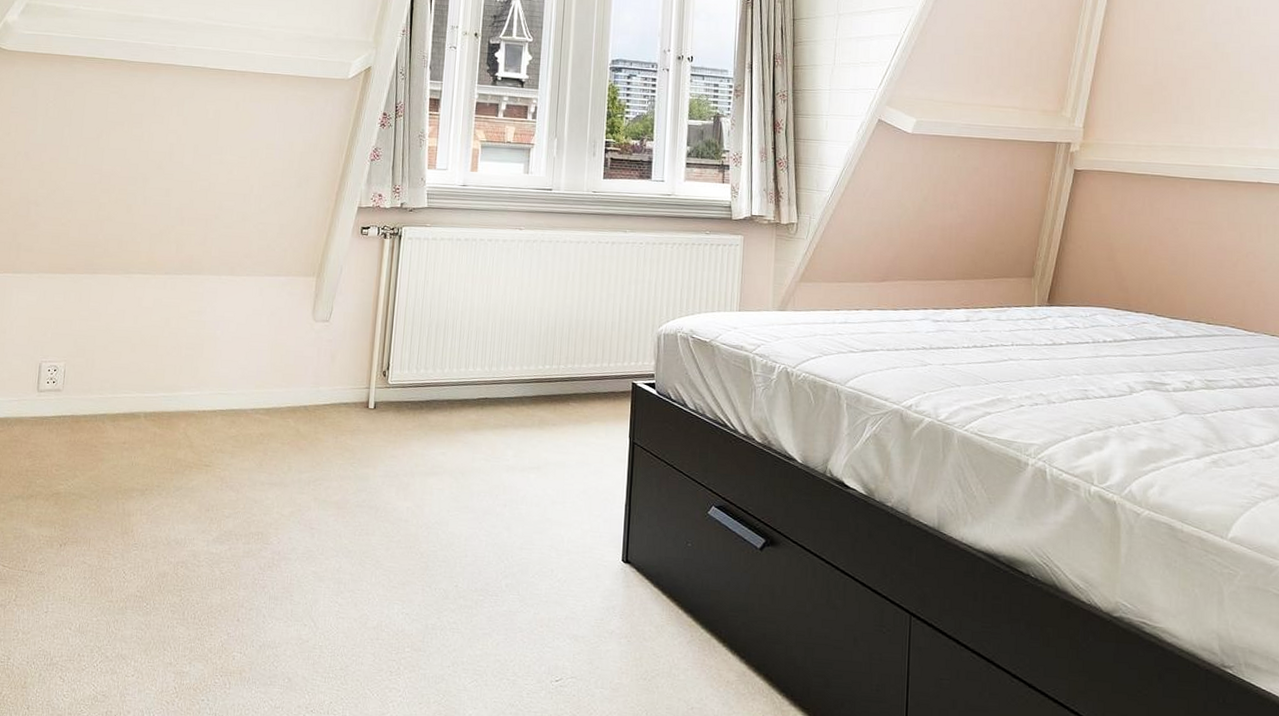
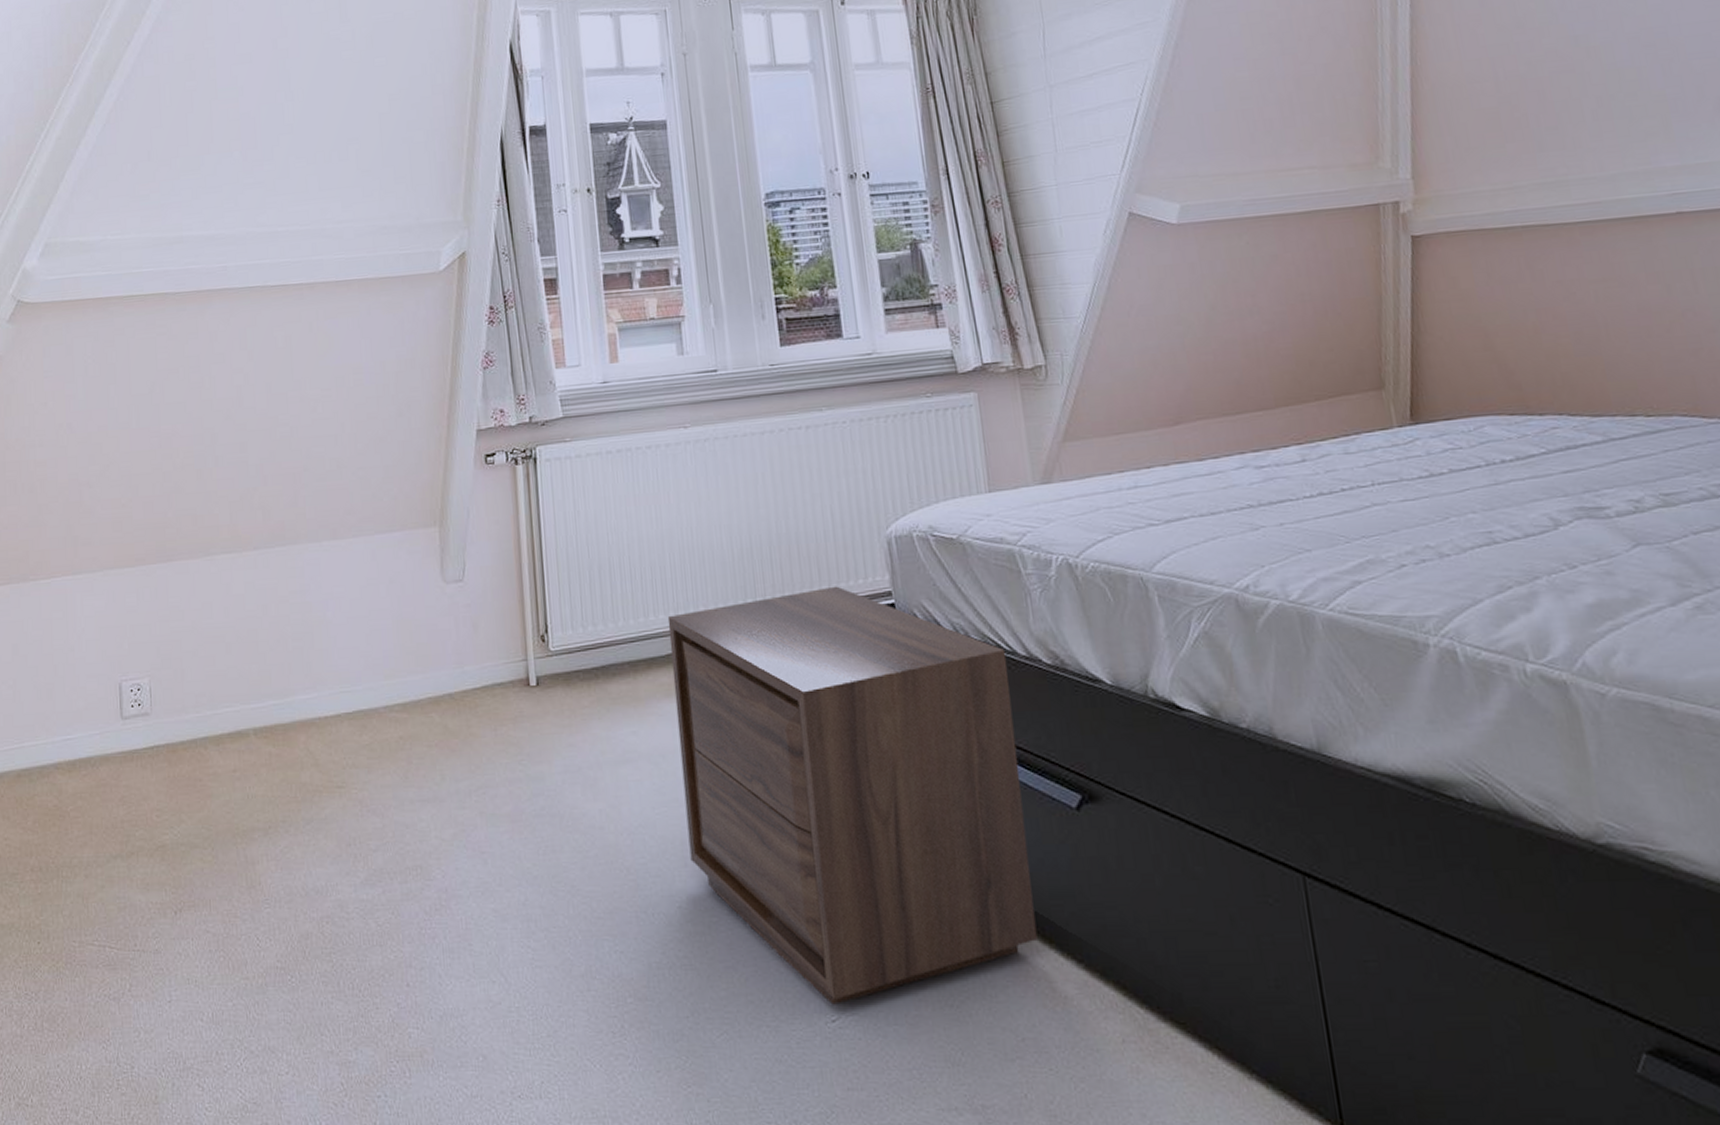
nightstand: none [470,364,730,669] -> present [667,586,1038,1005]

